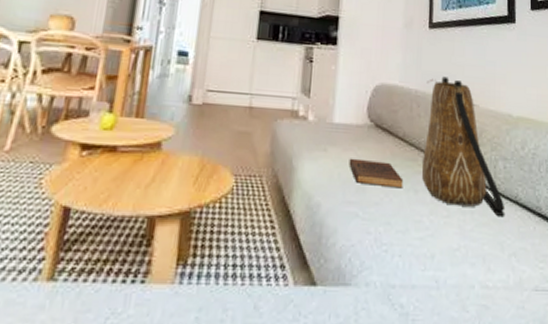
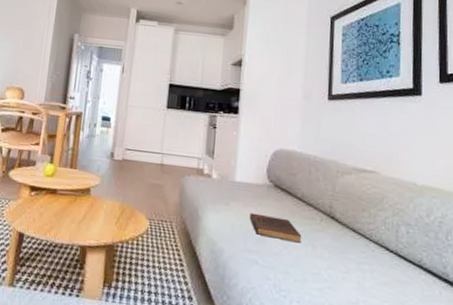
tote bag: present [421,76,505,218] -> none [320,144,408,279]

